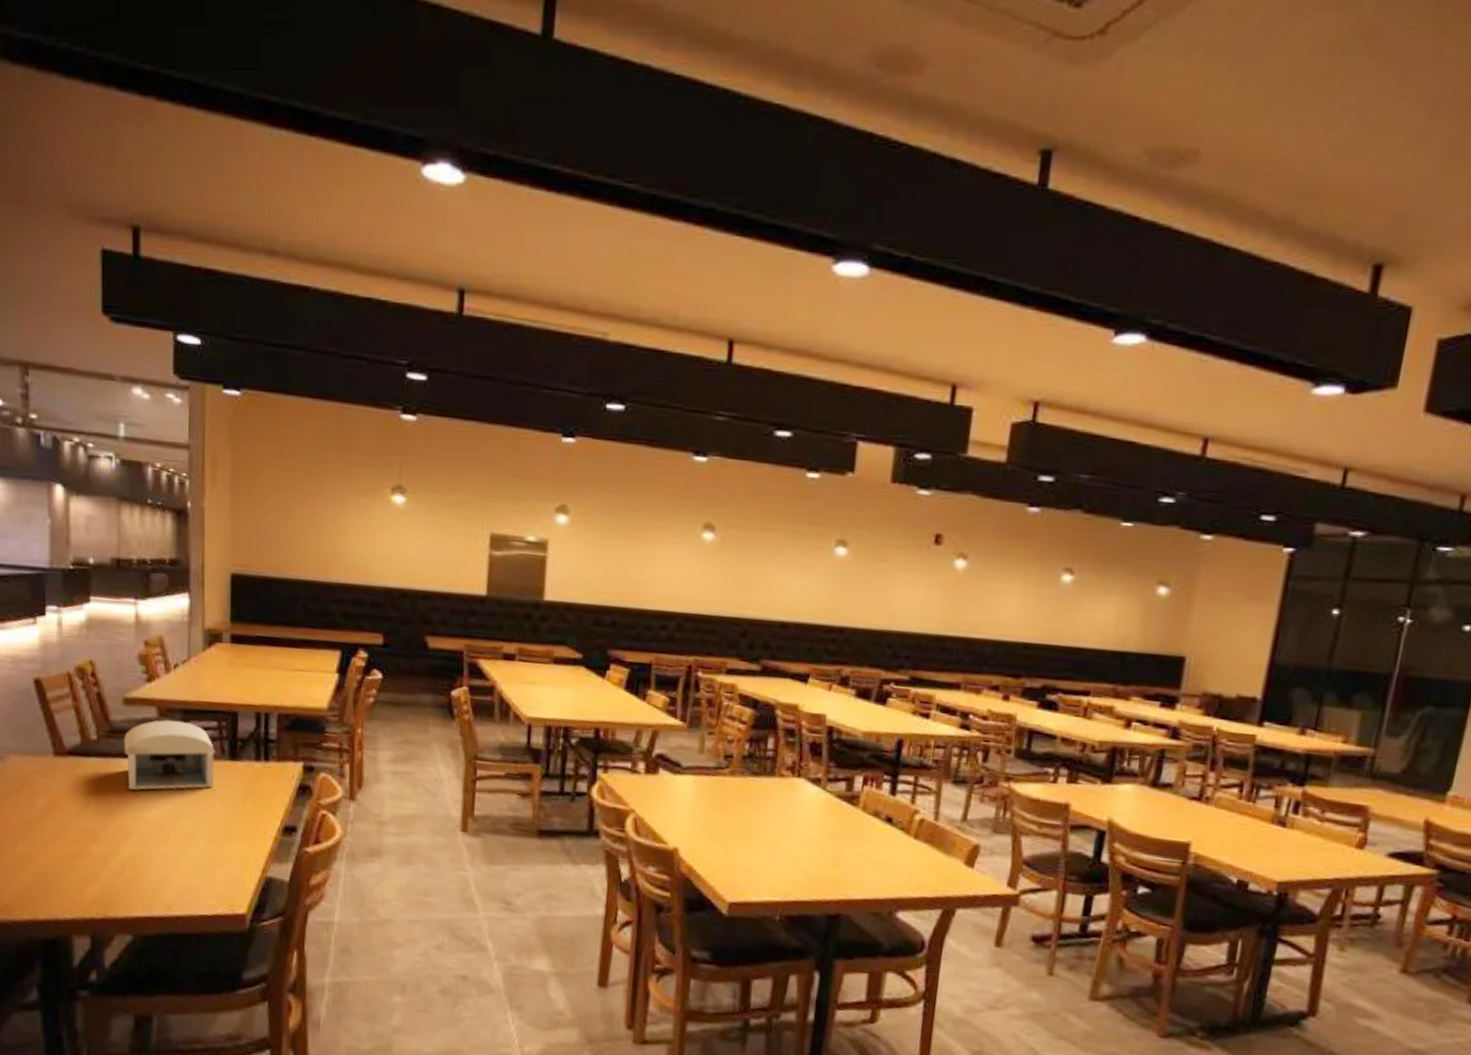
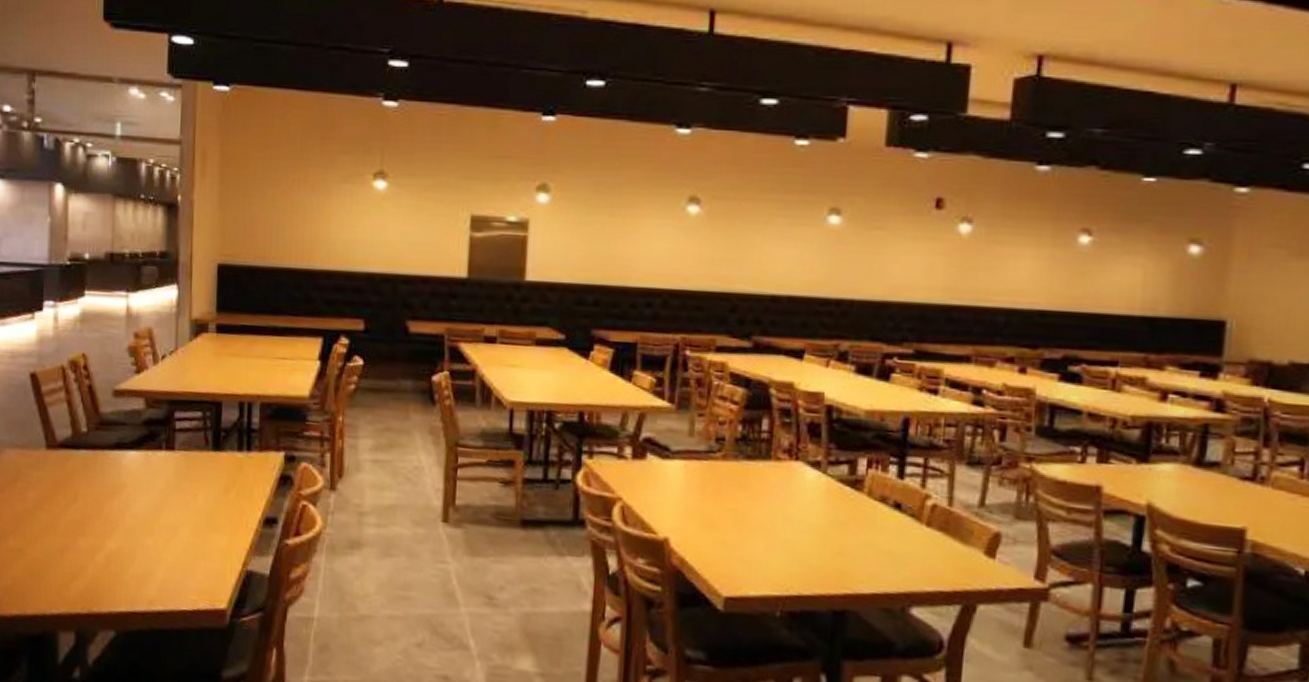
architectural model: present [124,720,215,790] -> none [112,411,200,482]

